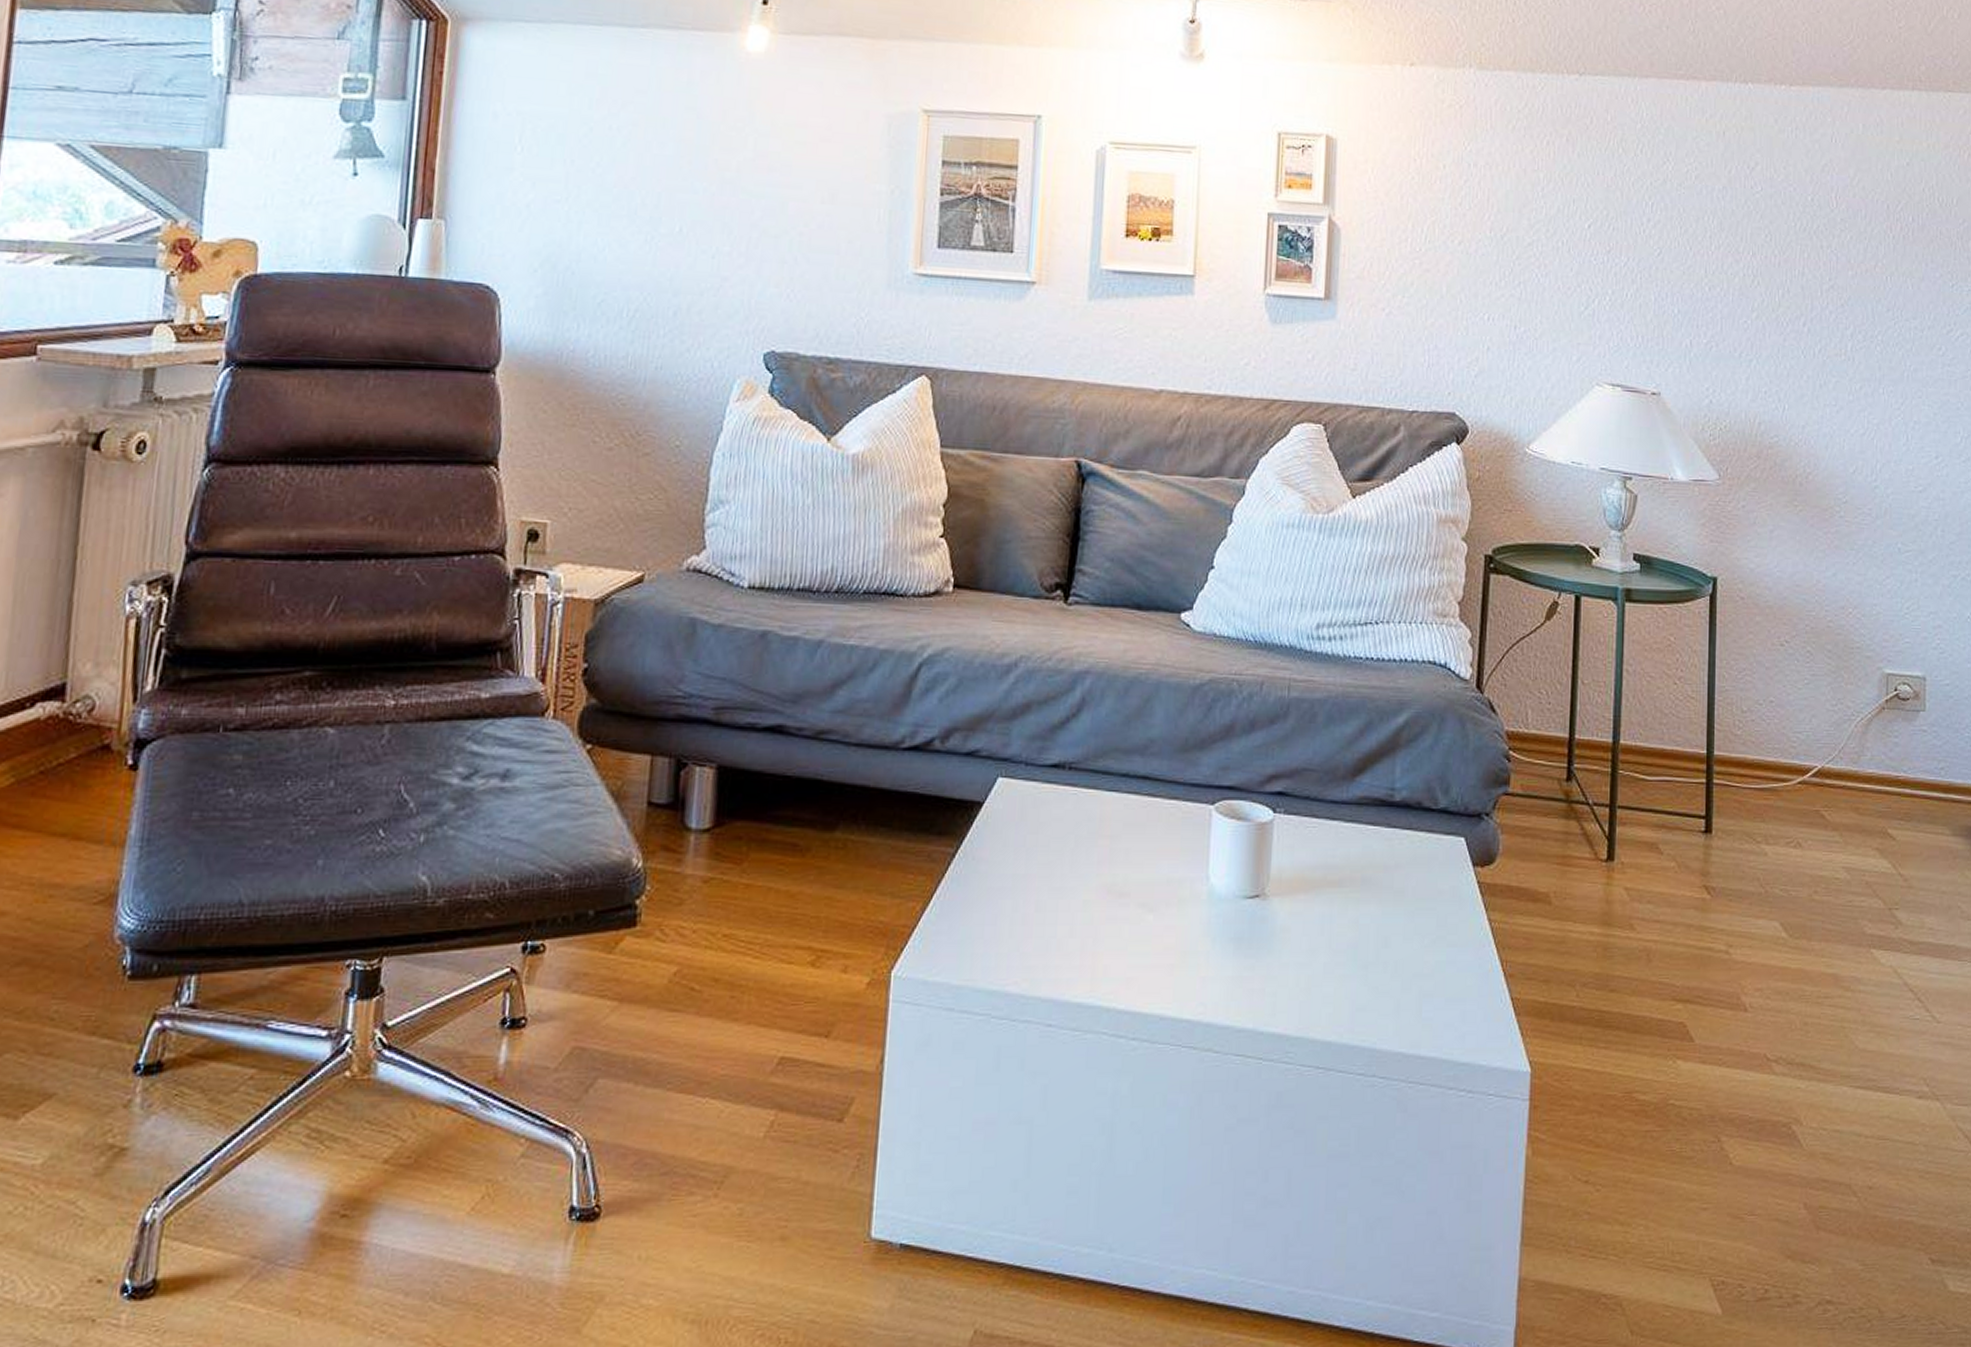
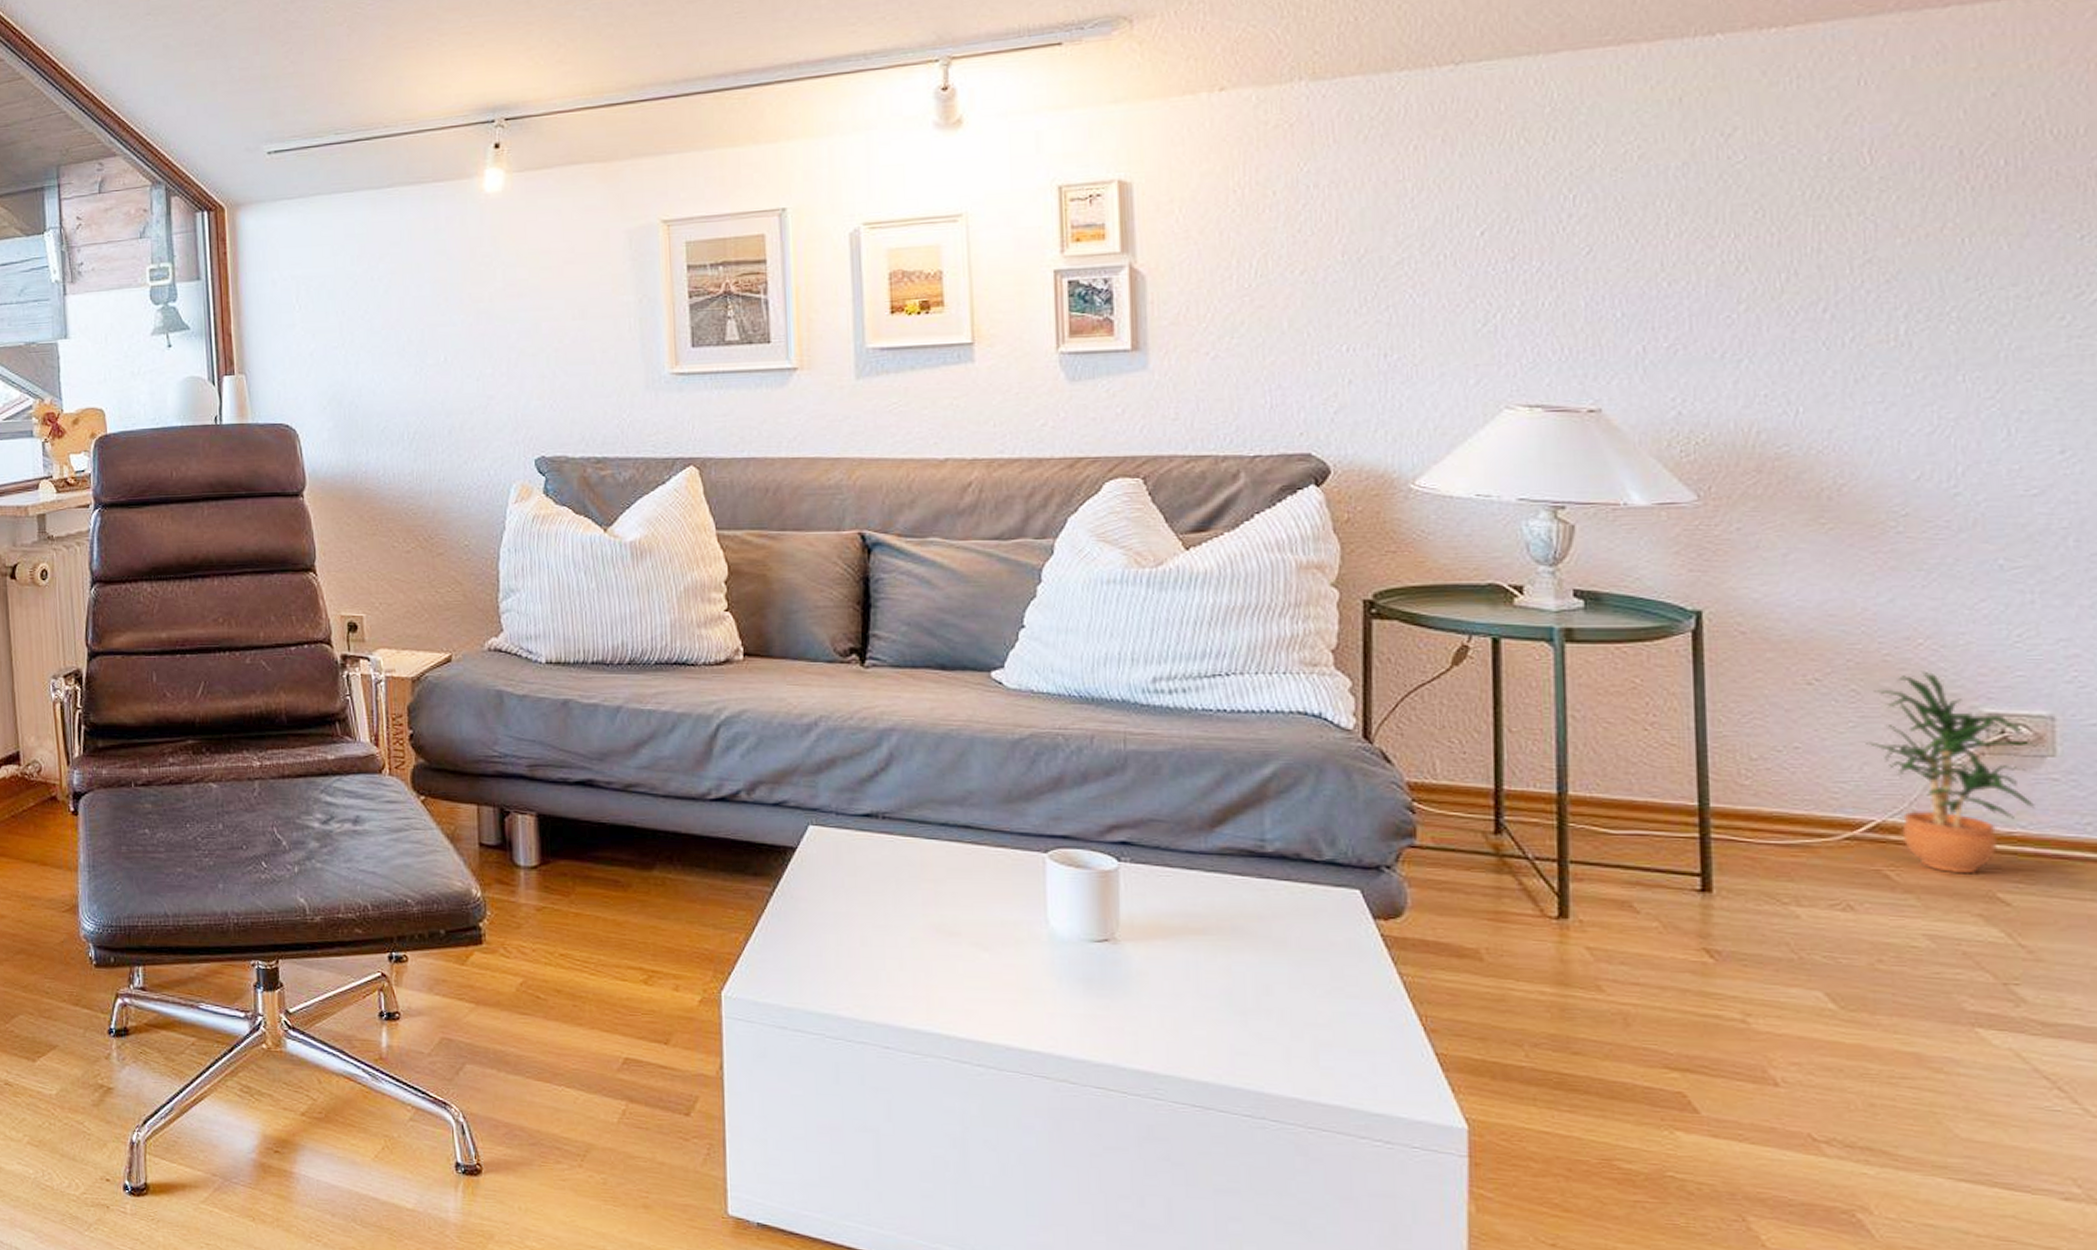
potted plant: none [1814,636,1919,813] -> present [1866,670,2045,874]

